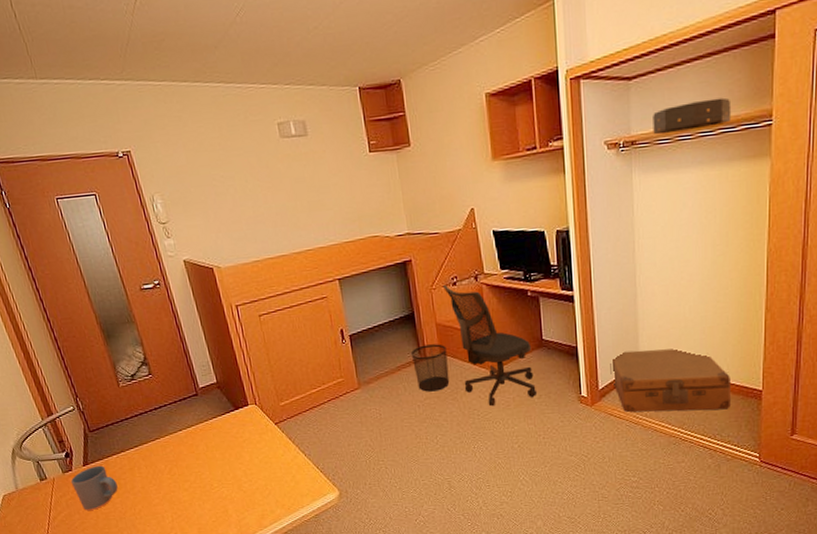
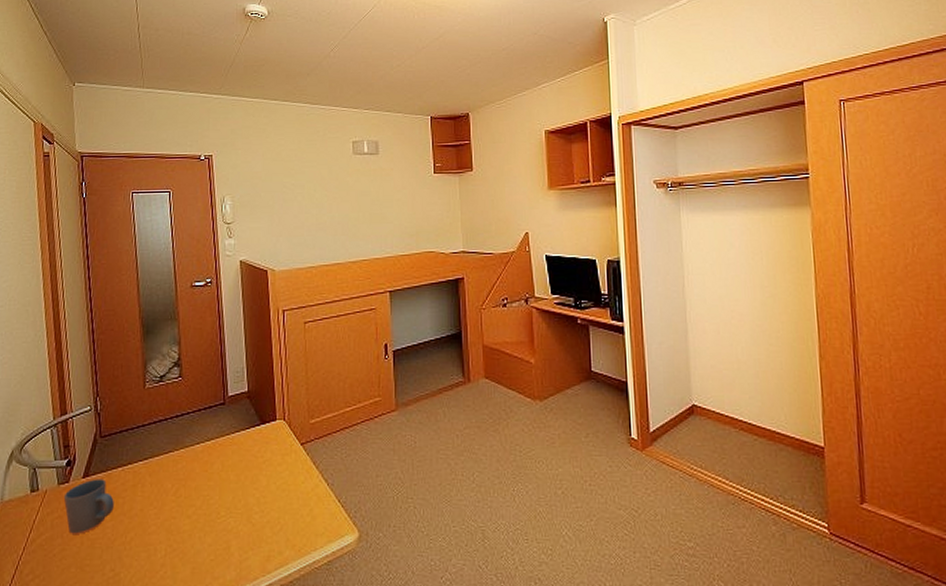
waste bin: present [410,344,450,392] -> none [454,367,492,420]
office chair: present [442,284,536,407] -> none [492,305,583,443]
suitcase: present [610,349,732,412] -> none [661,391,793,467]
decorative box: present [653,97,732,135] -> none [698,150,771,179]

